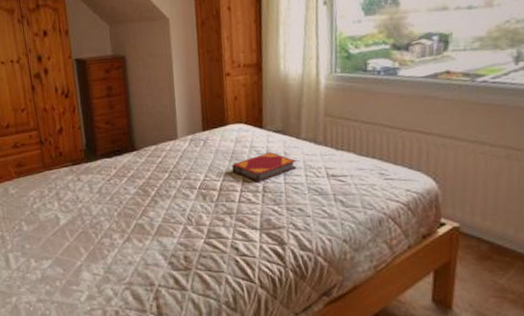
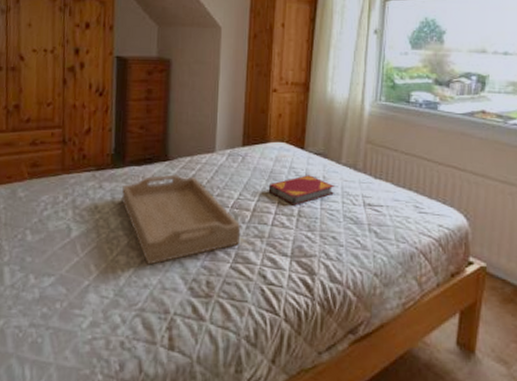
serving tray: none [97,163,211,245] -> present [121,174,241,265]

